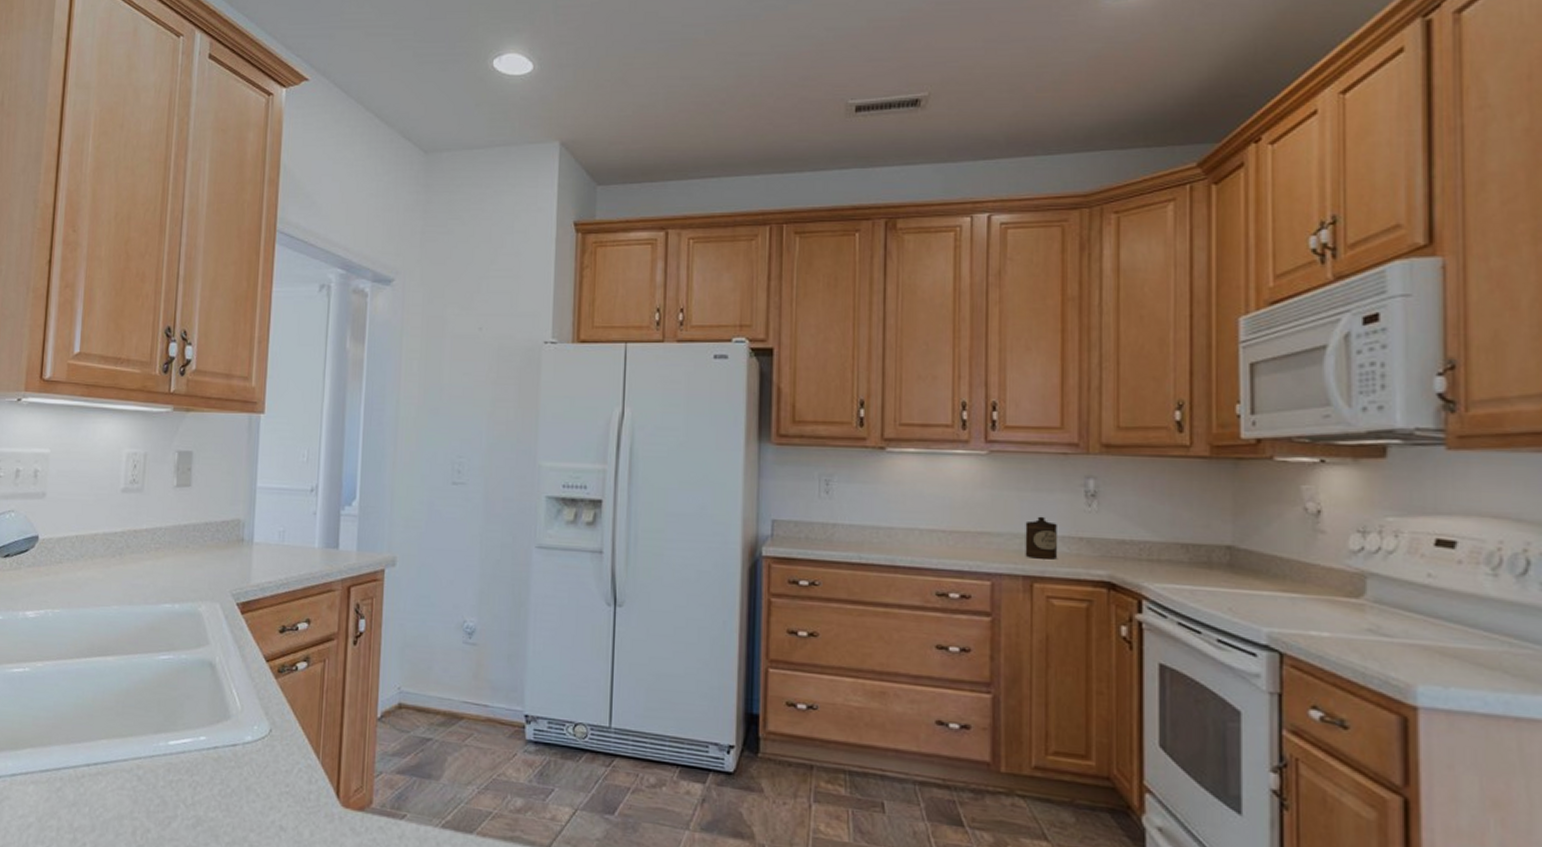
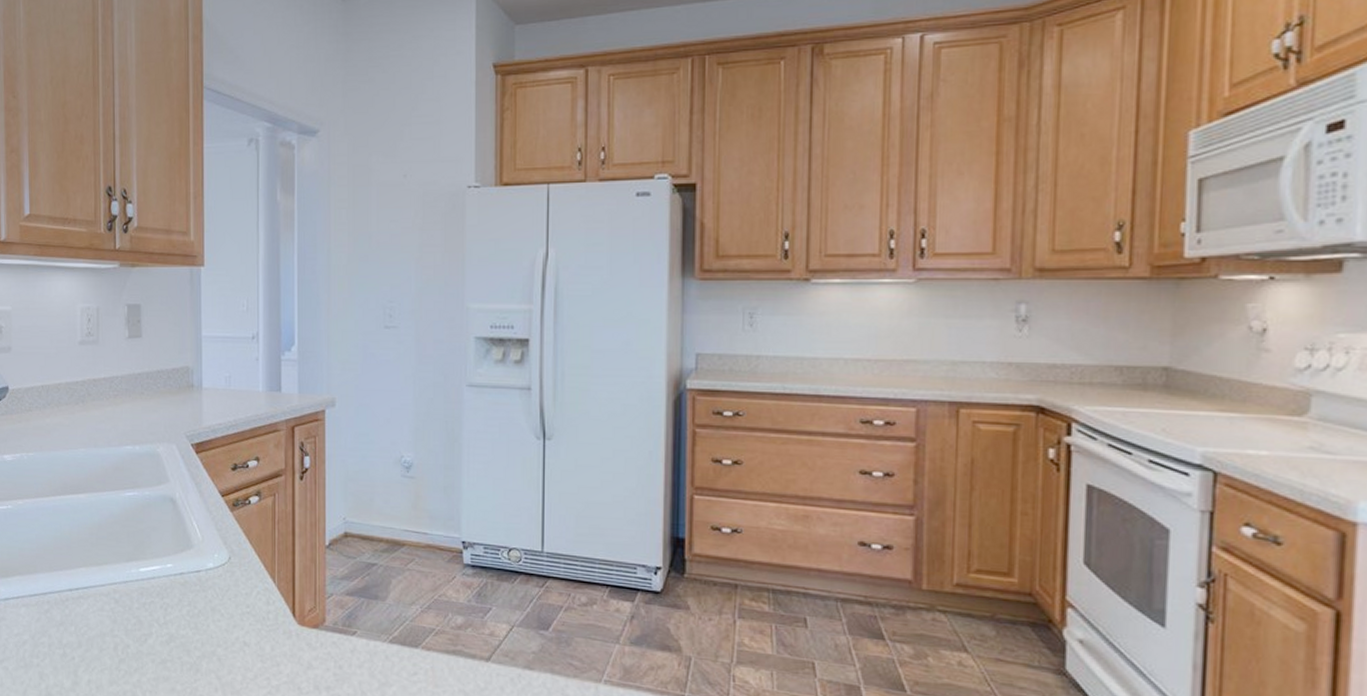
canister: present [1025,516,1057,560] -> none [952,343,986,385]

